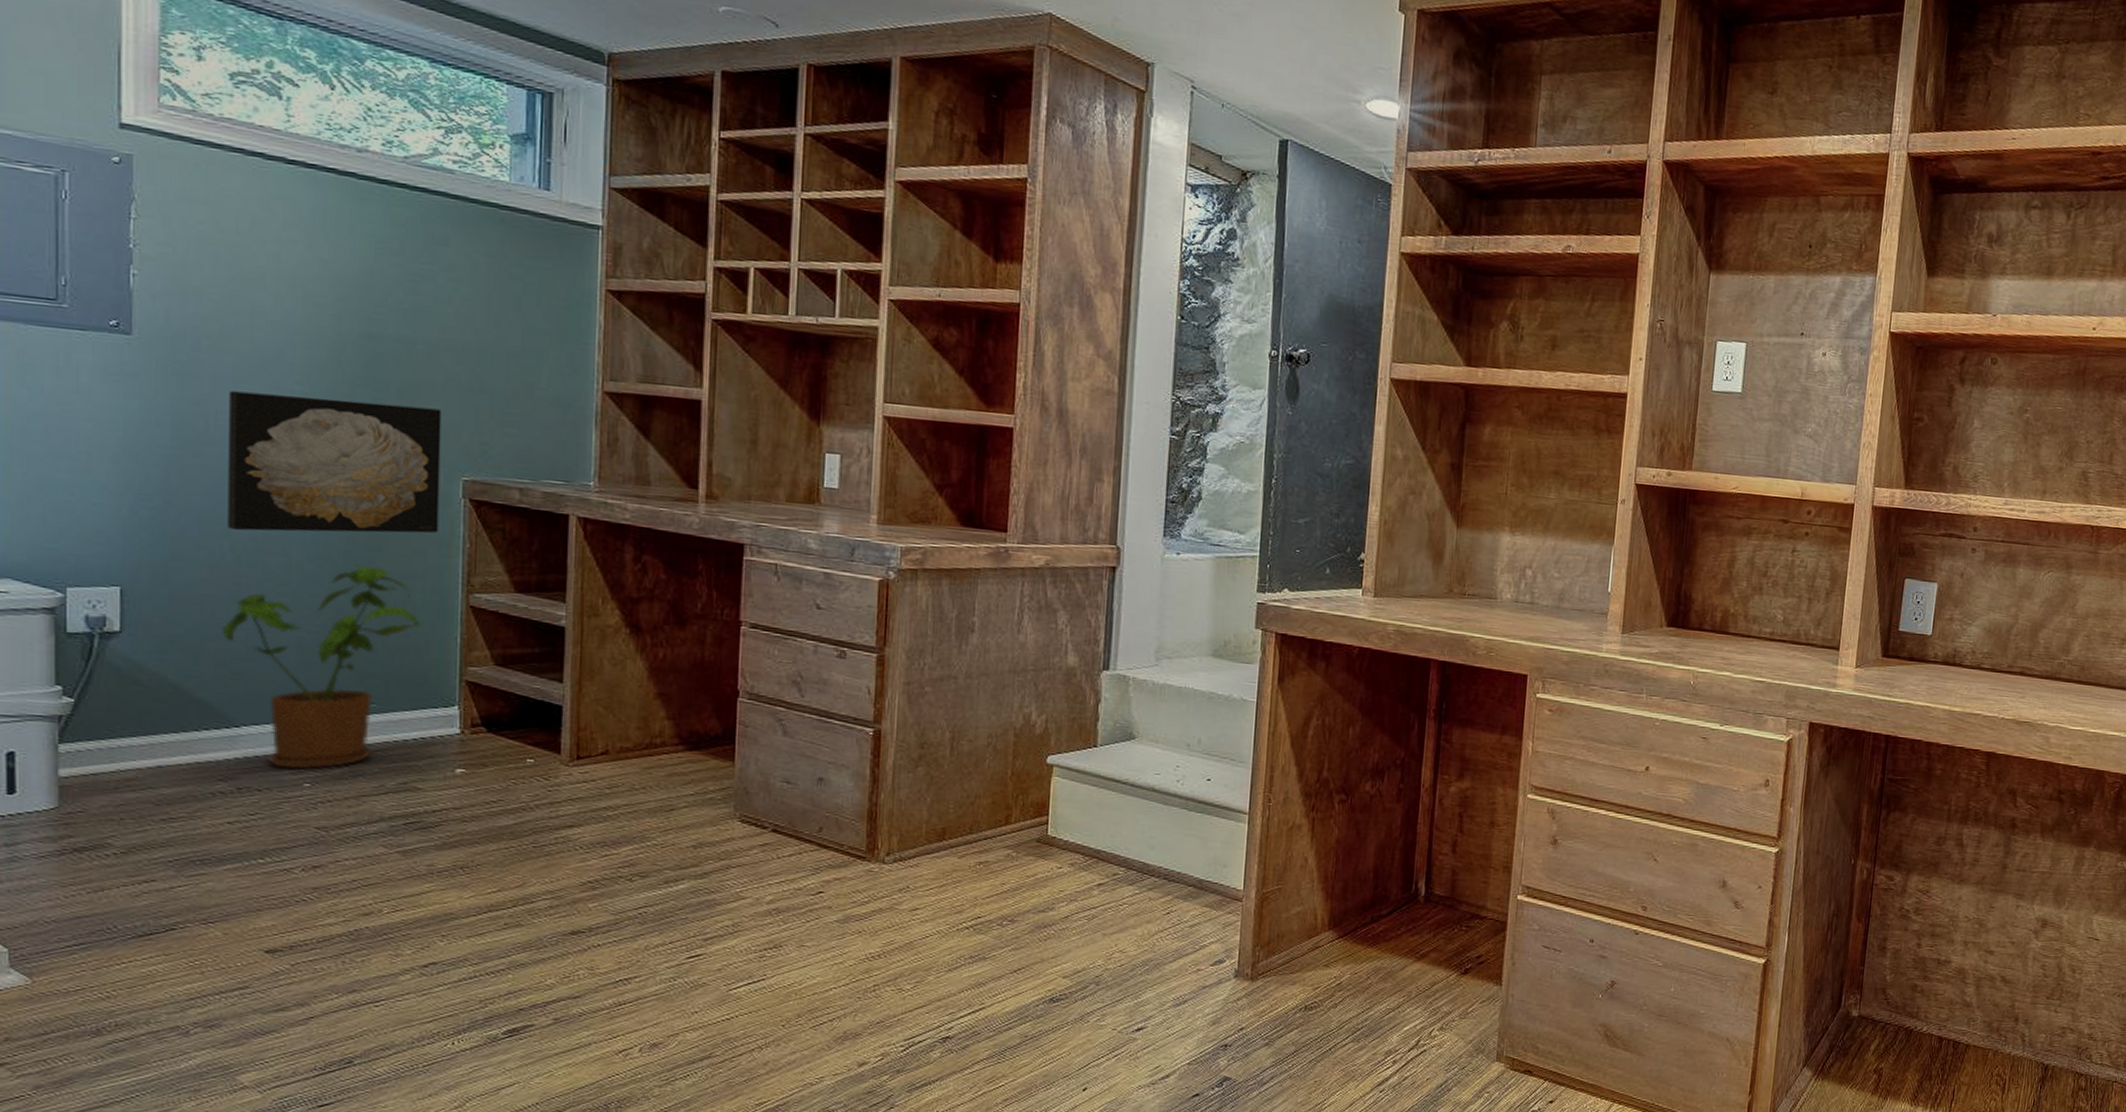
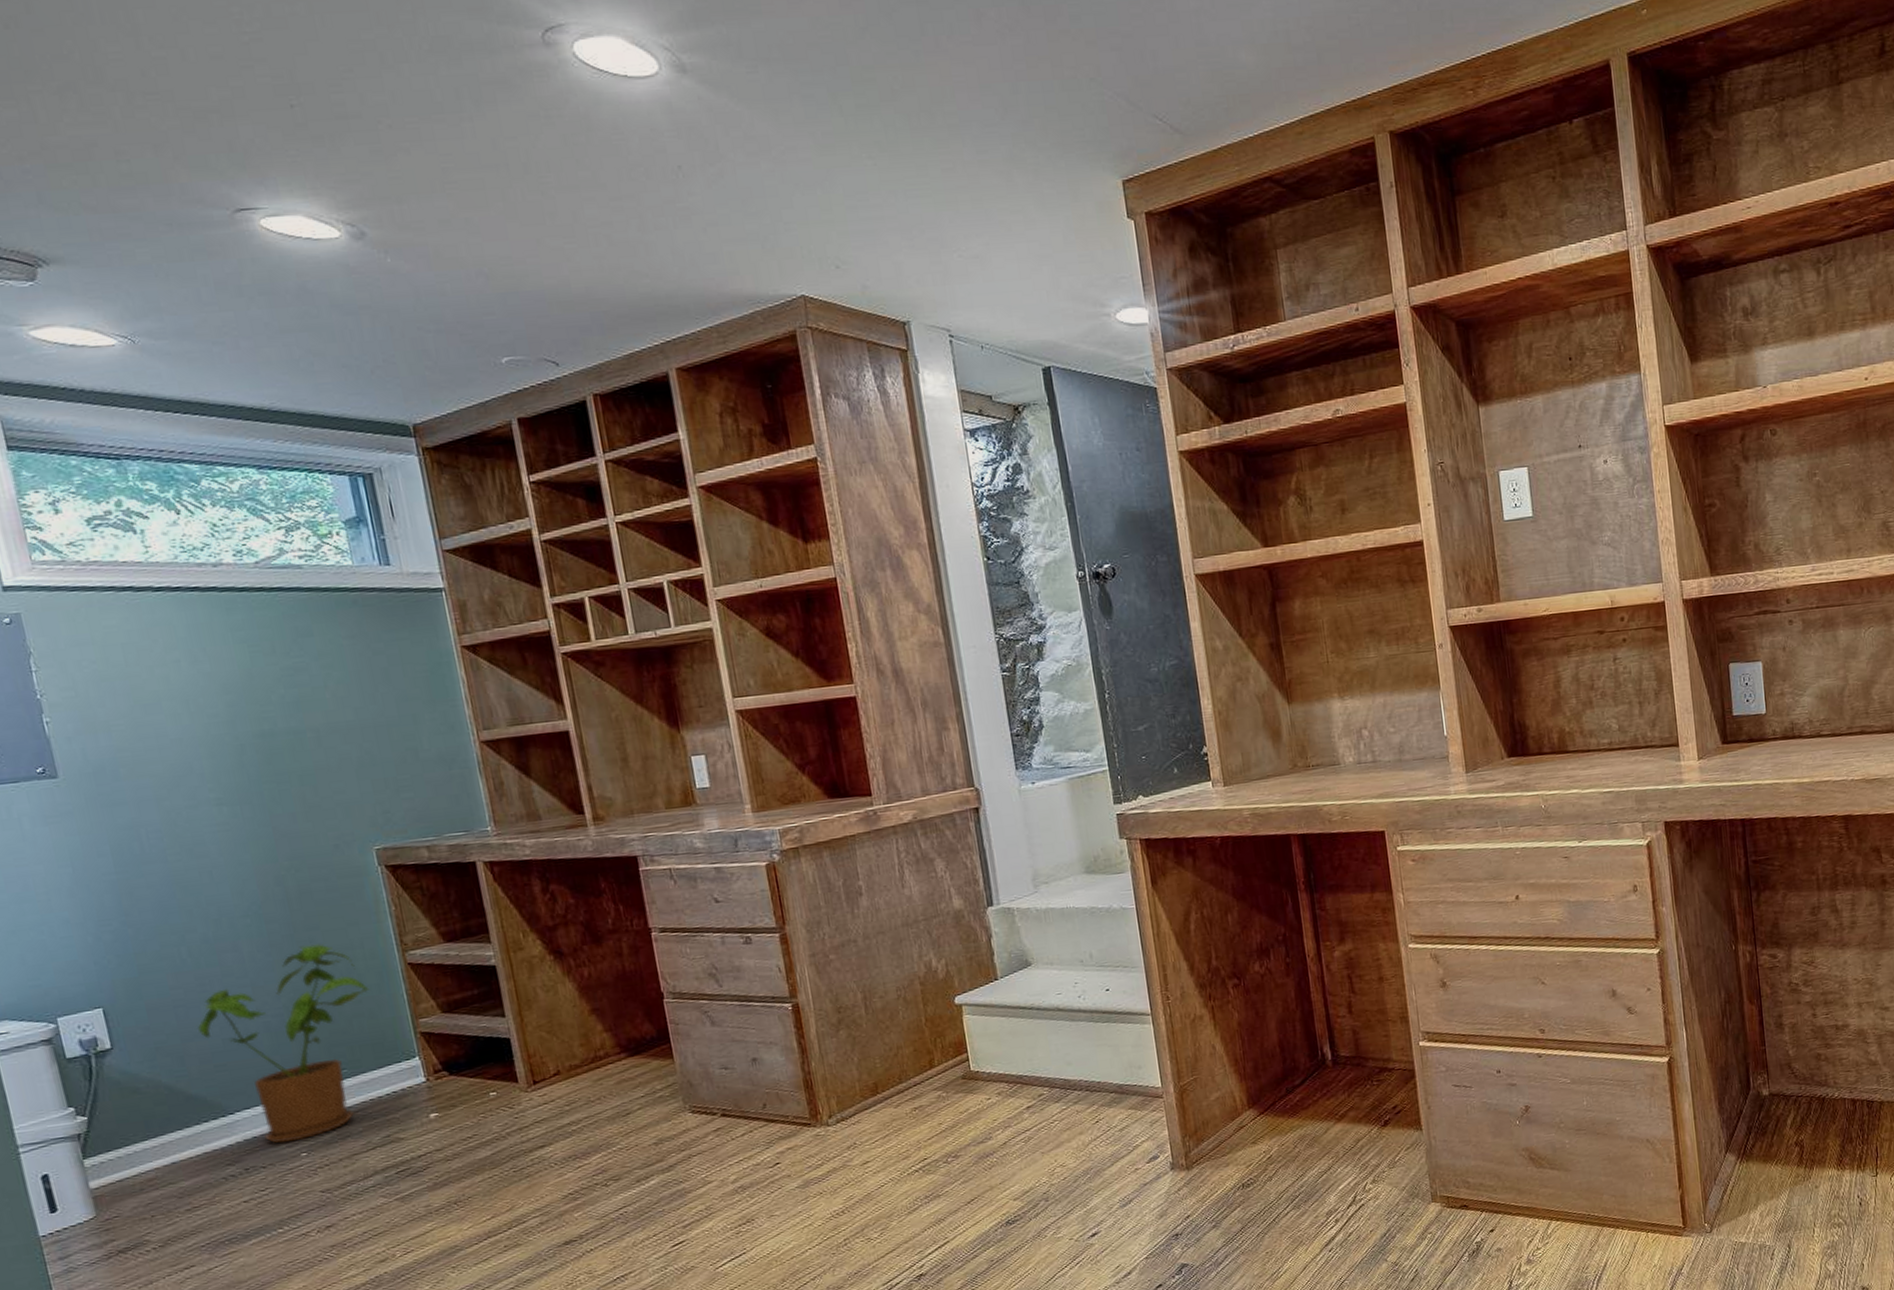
wall art: present [228,391,442,534] -> none [154,788,365,937]

